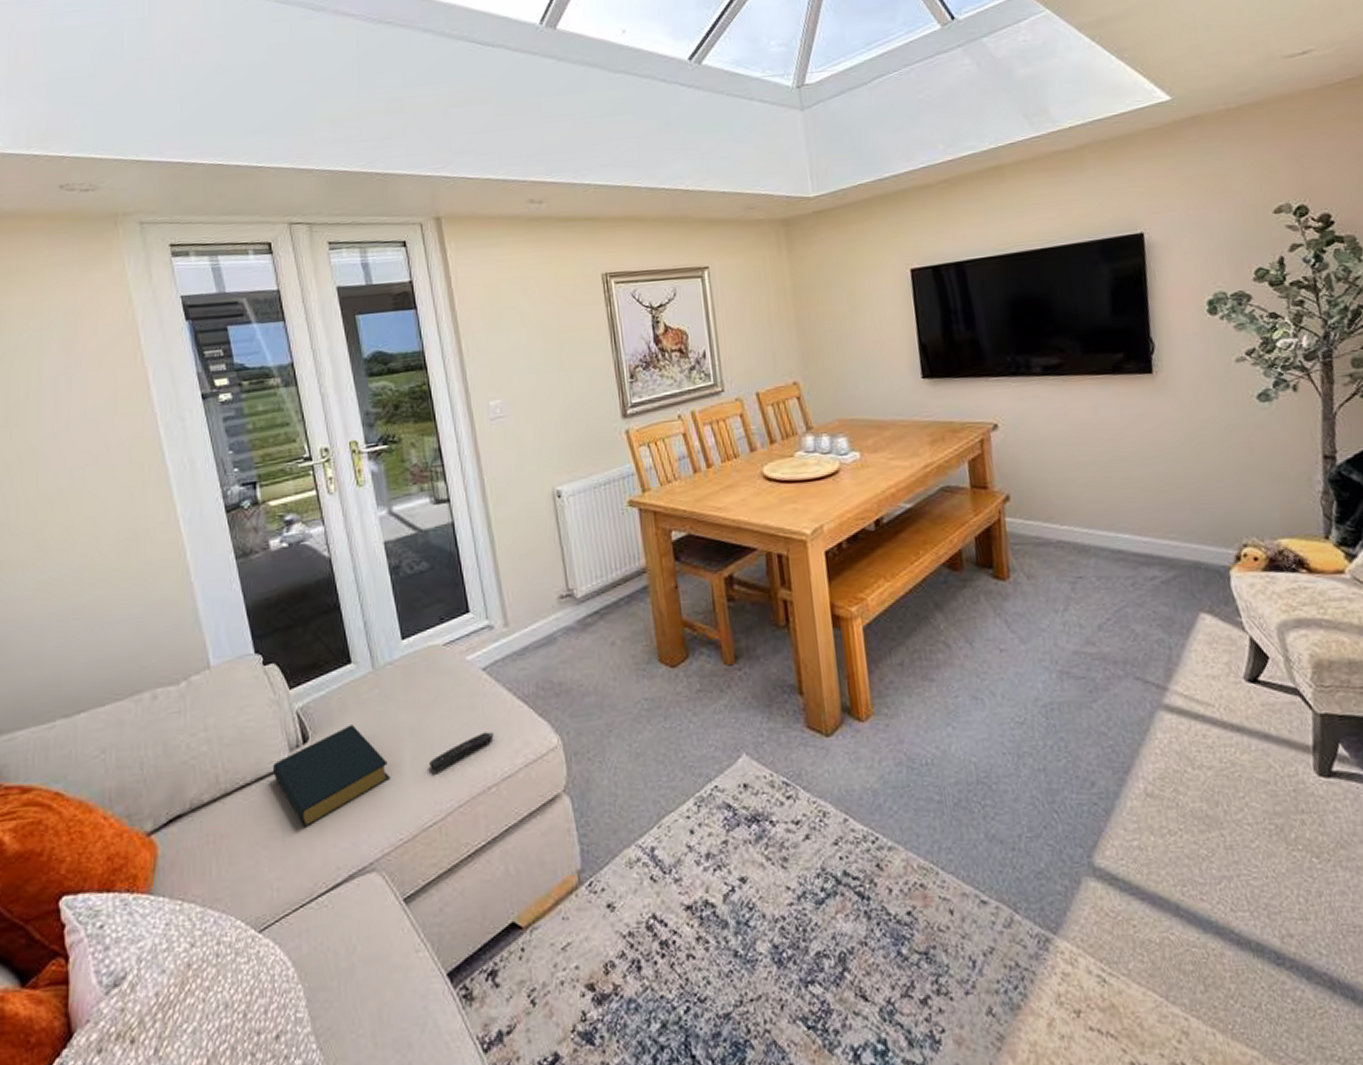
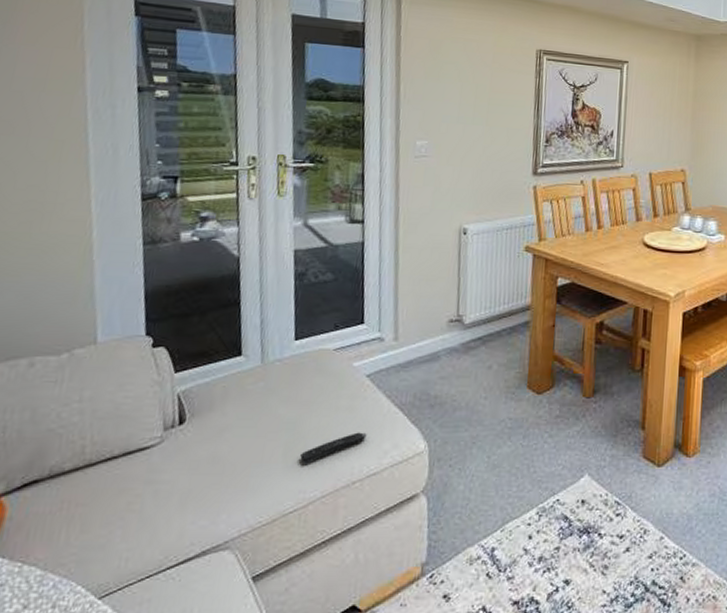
hardback book: present [273,725,391,828] -> none [143,412,261,503]

